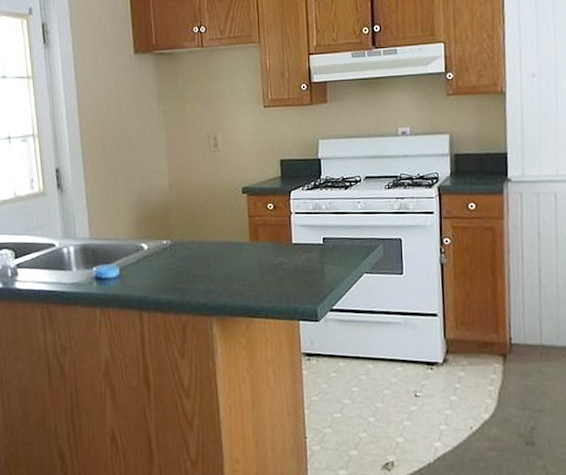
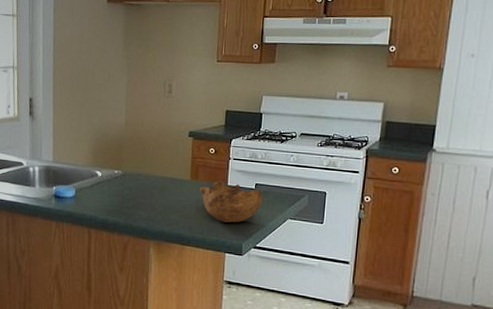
bowl: none [262,240,334,286] -> present [200,181,264,223]

